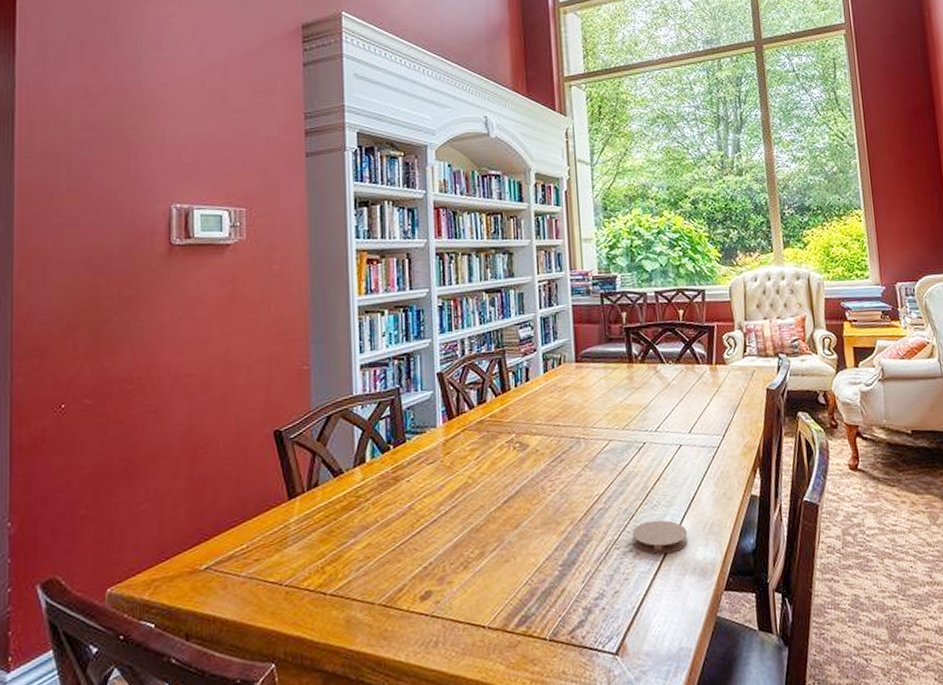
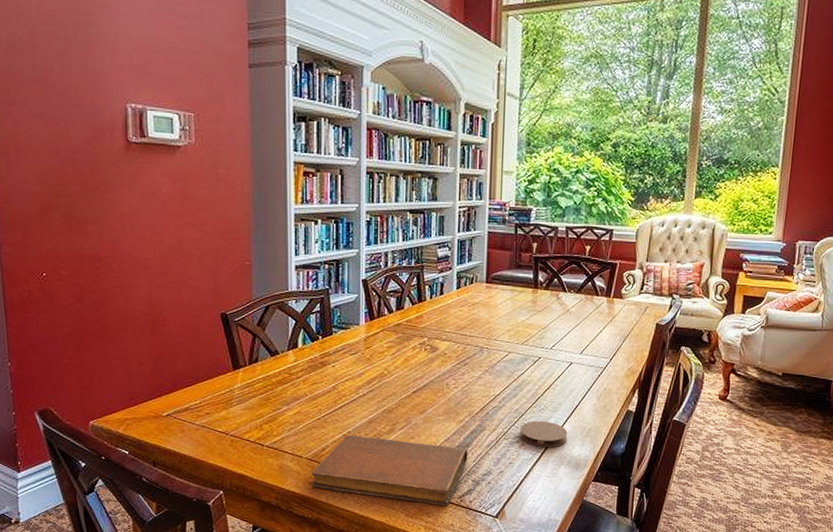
notebook: none [387,566,575,647] -> present [312,435,468,505]

